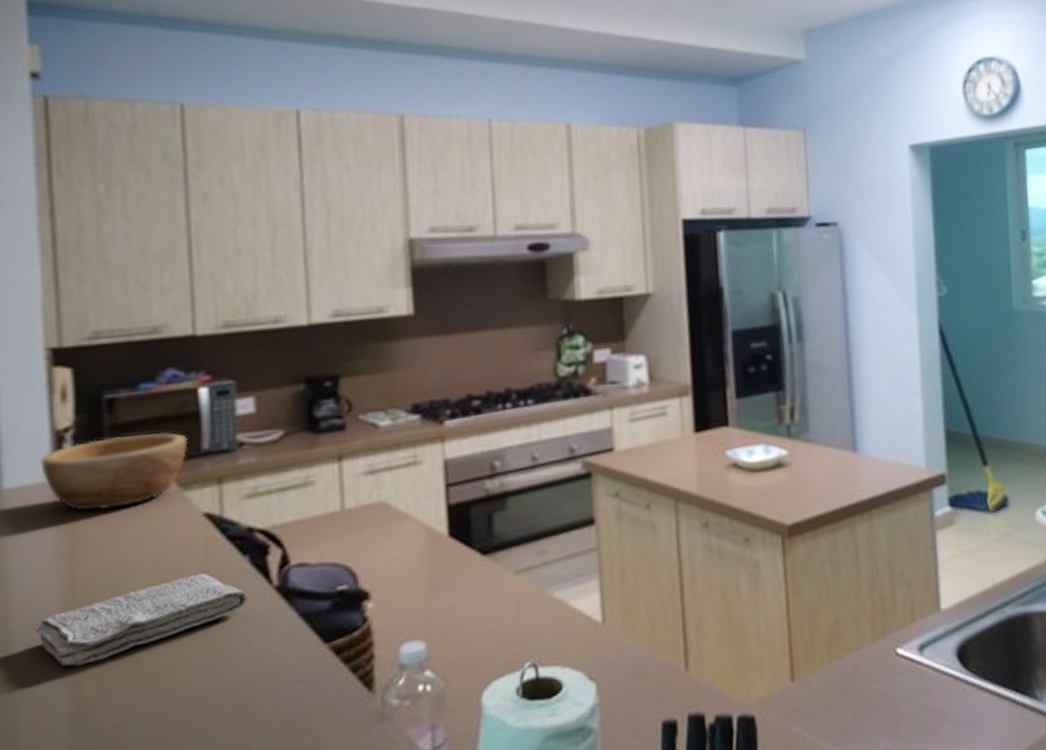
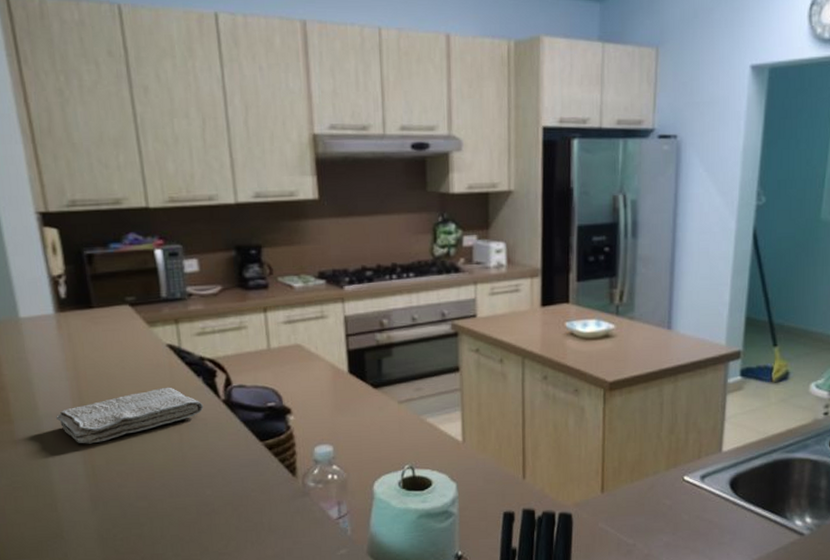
bowl: present [41,432,188,512] -> none [44,282,151,338]

